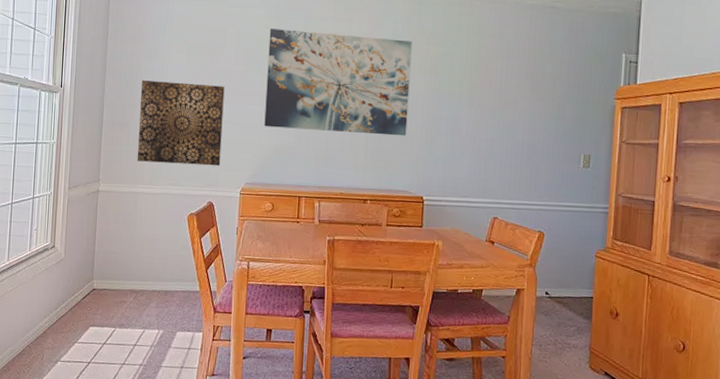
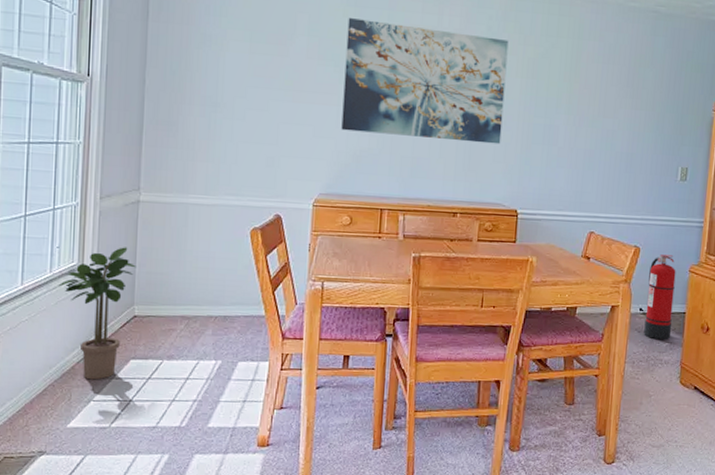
potted plant: none [35,230,95,344] -> present [58,247,136,380]
wall art: present [137,80,225,166] -> none [187,72,295,174]
fire extinguisher: none [550,239,582,324] -> present [644,254,676,340]

